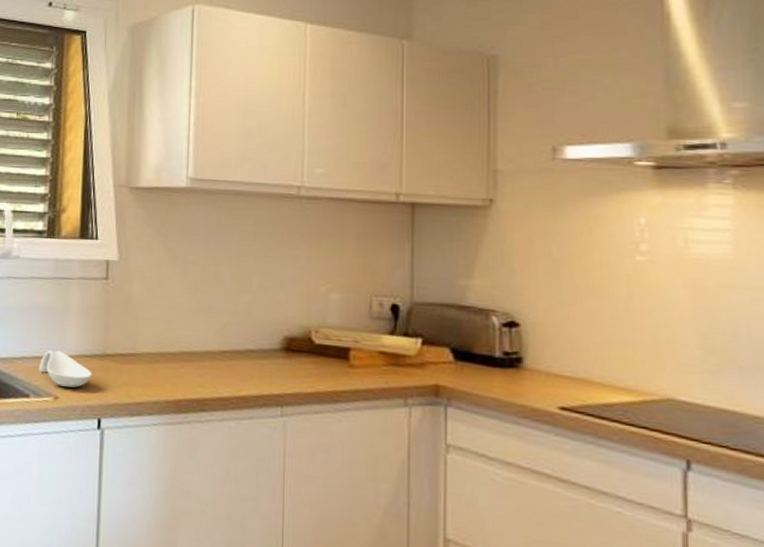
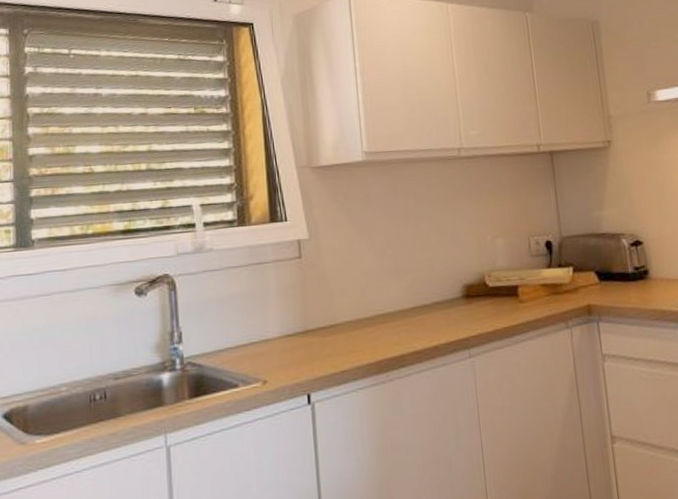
spoon rest: present [39,350,92,388] -> none [245,334,297,370]

